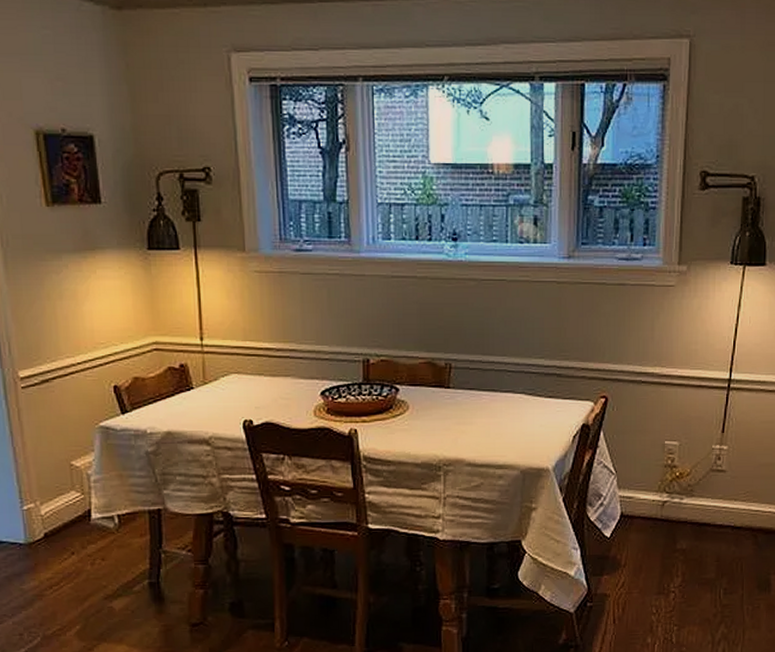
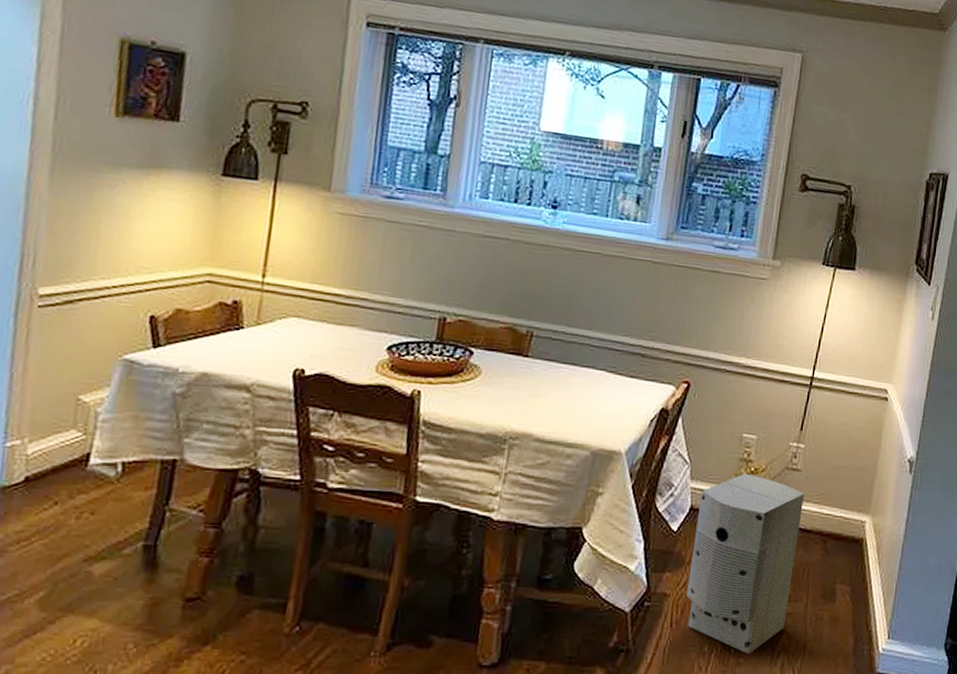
air purifier: none [626,478,731,643] -> present [686,473,804,654]

